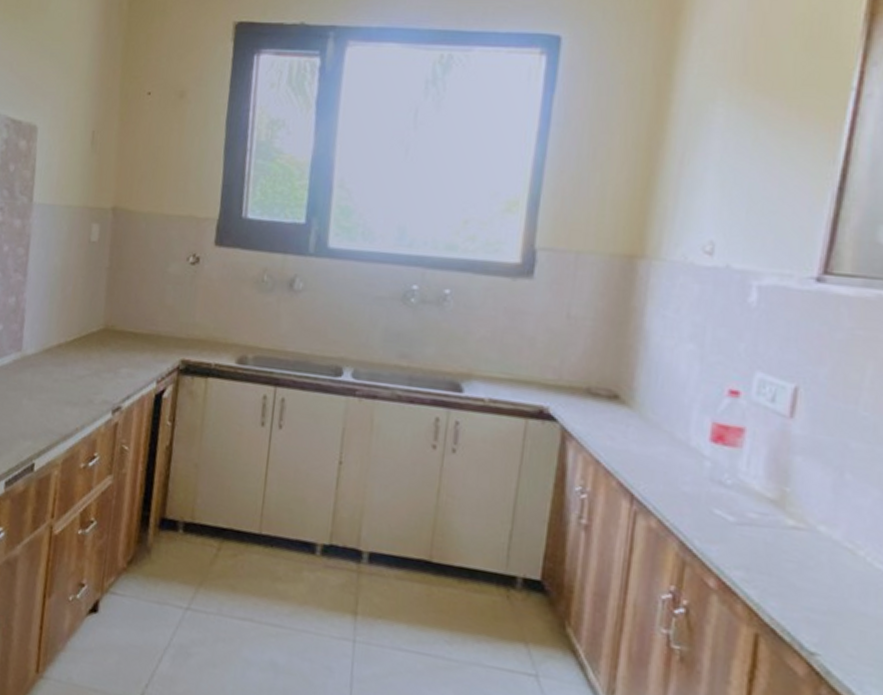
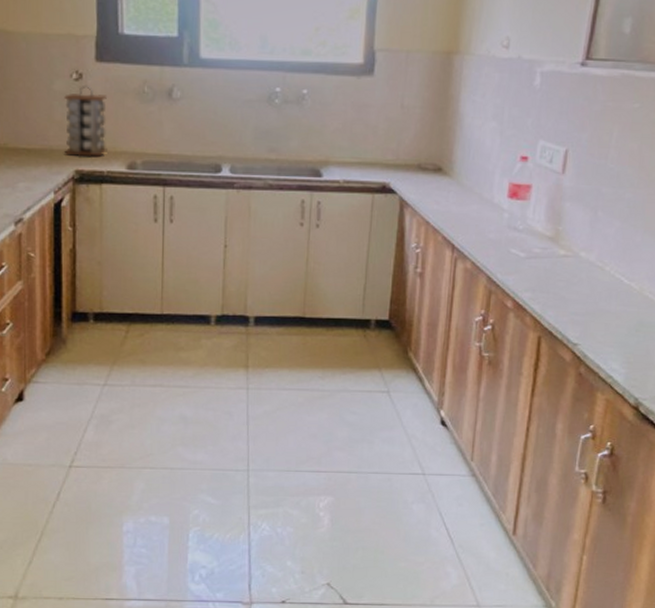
spice rack: none [172,269,223,347] -> present [64,84,107,157]

